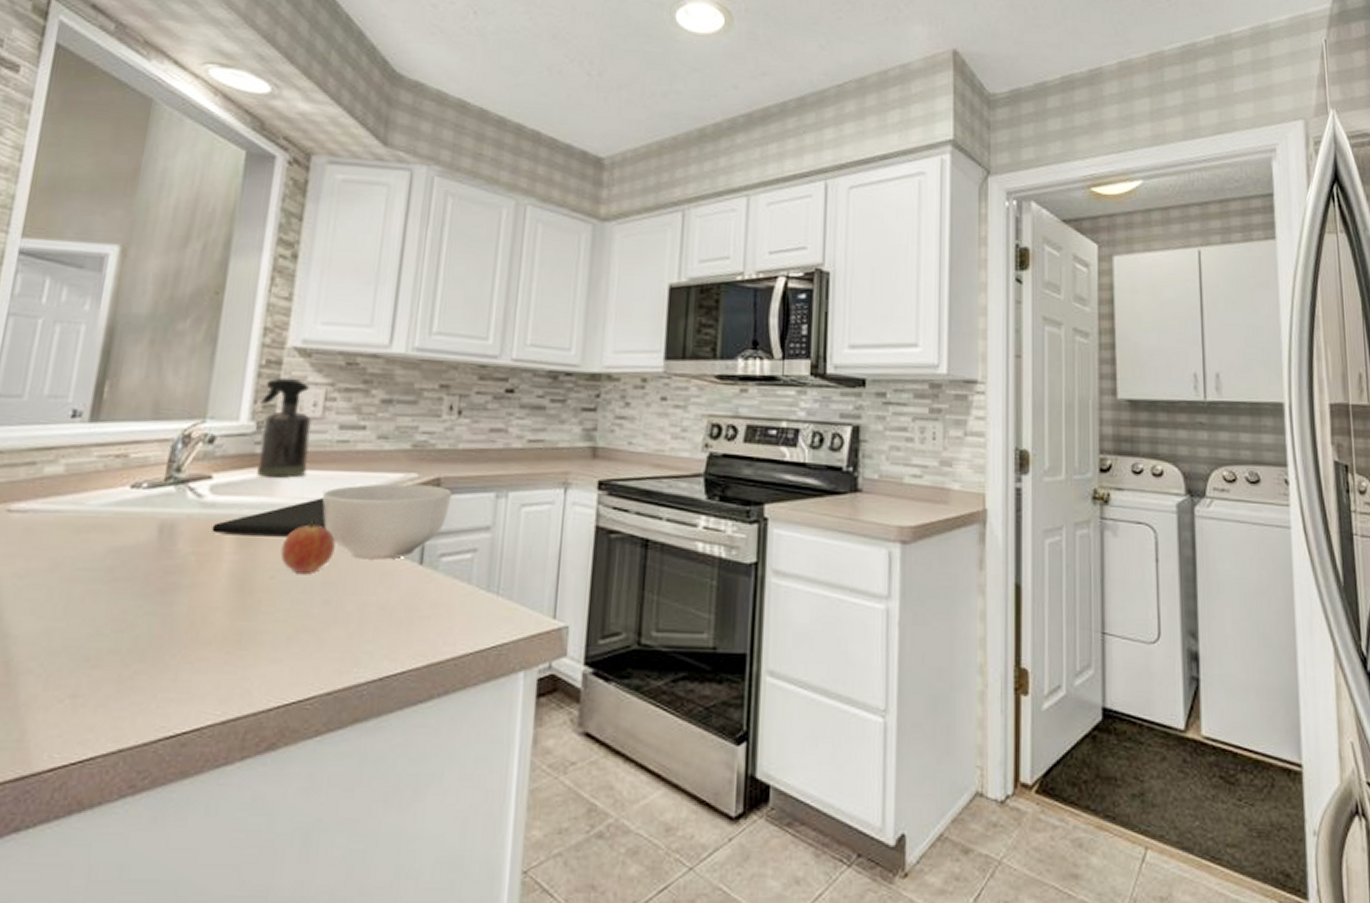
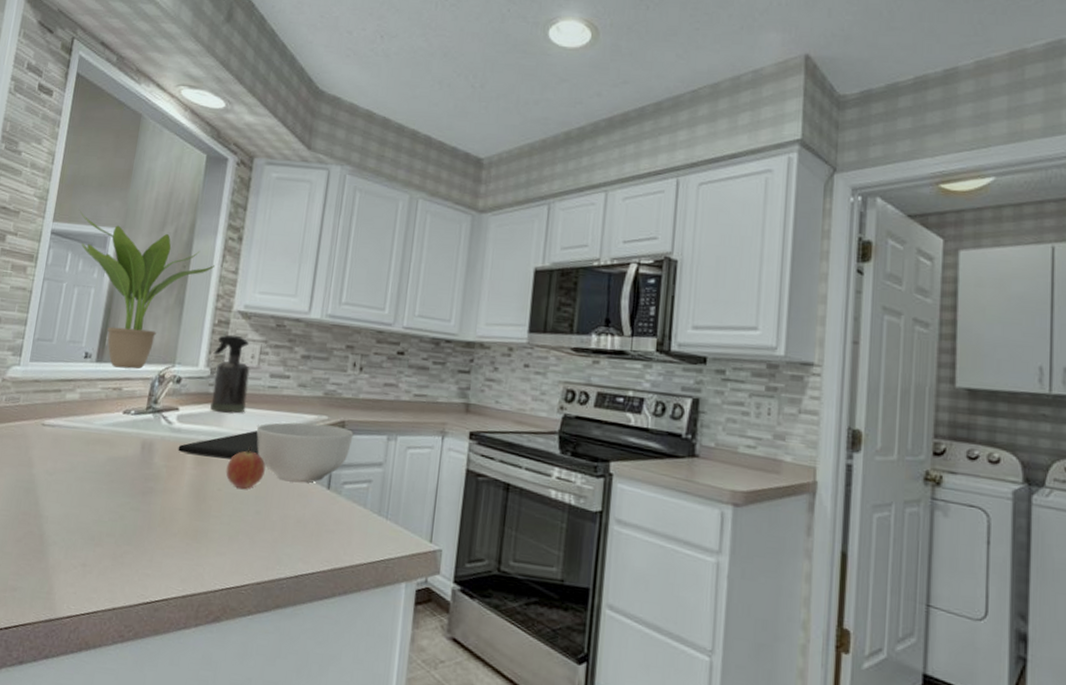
potted plant: none [61,221,260,429] -> present [79,210,214,370]

